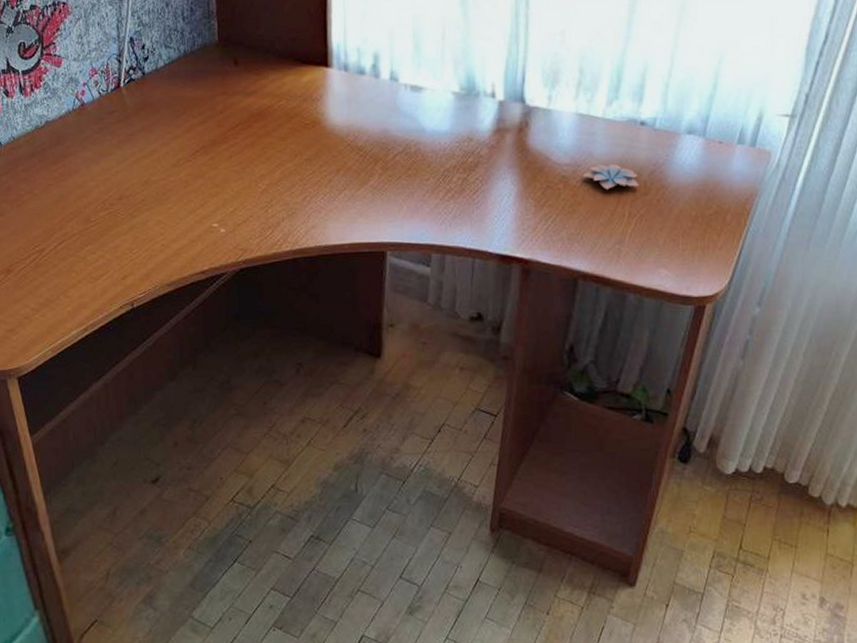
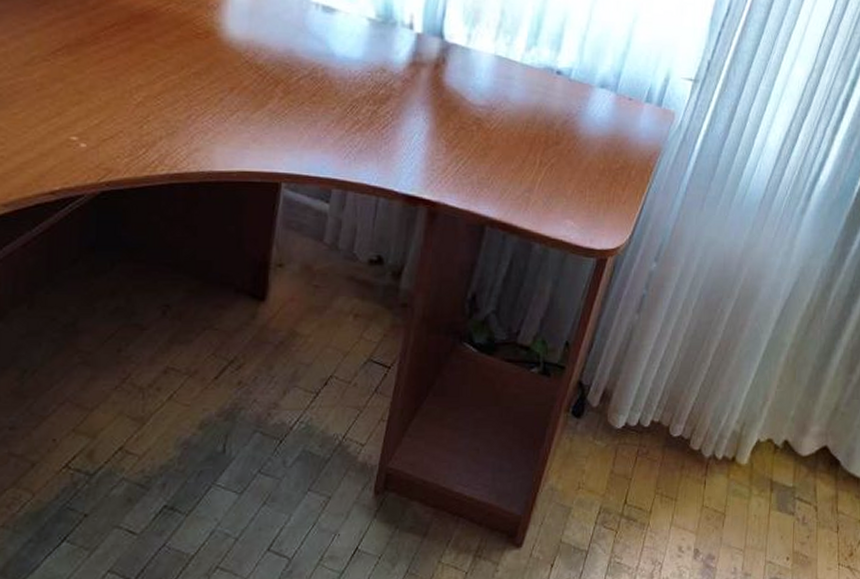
flower: present [583,164,639,190] -> none [497,109,552,136]

